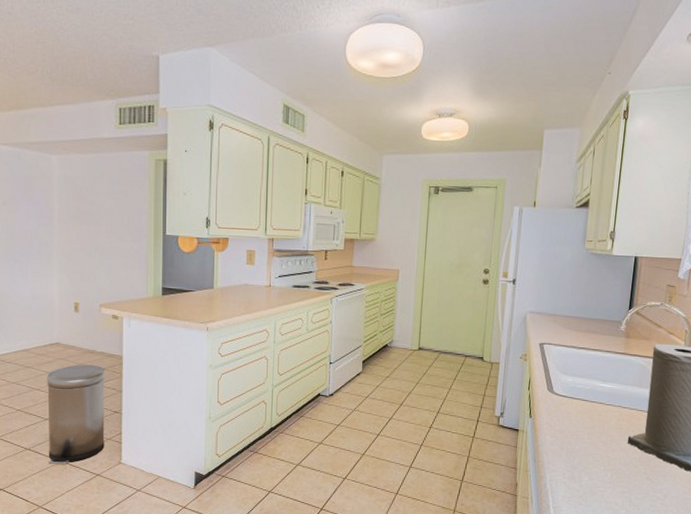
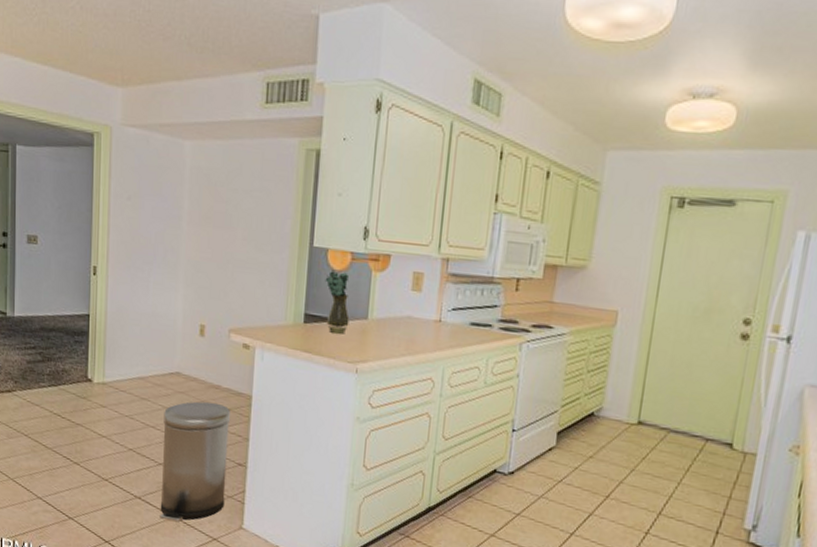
vase: none [177,250,199,302] -> present [325,268,350,335]

